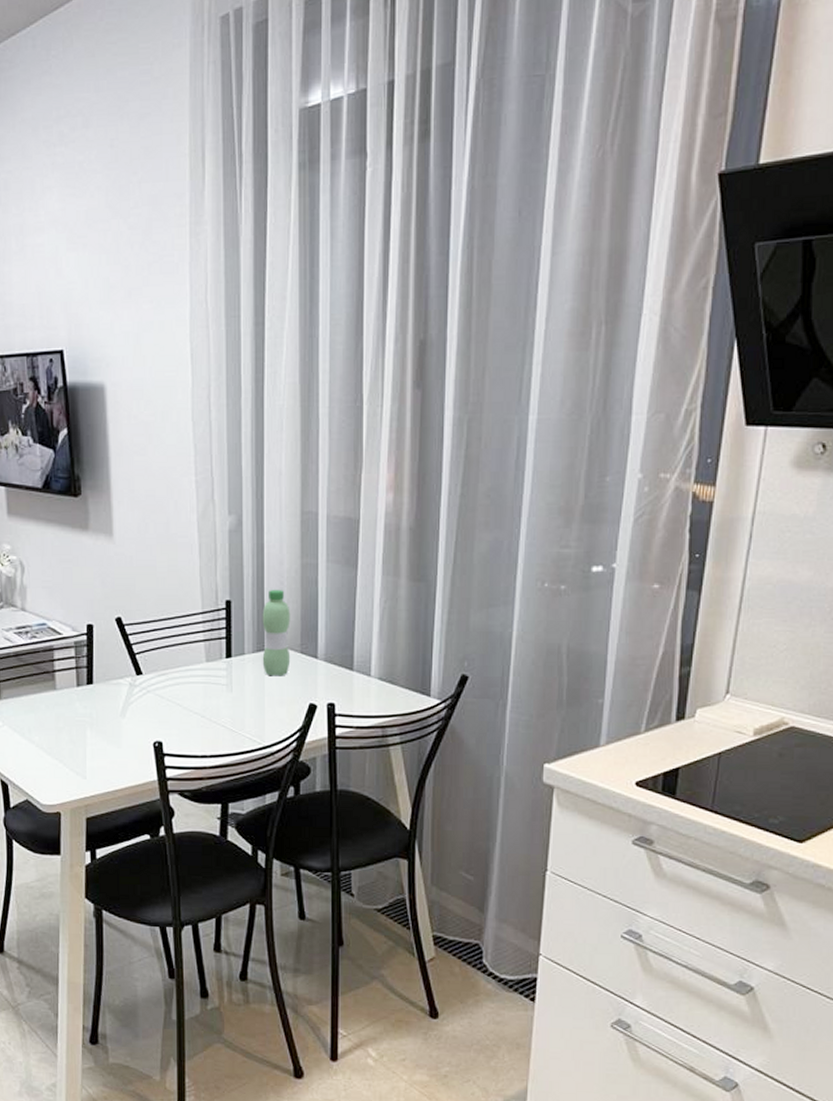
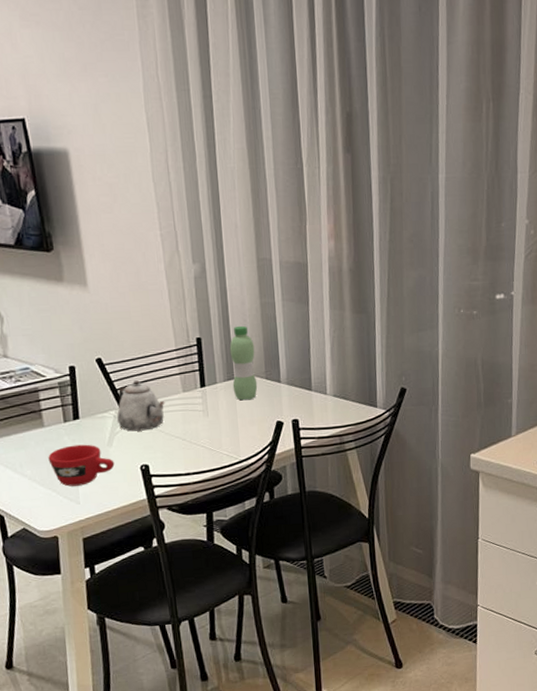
cup: none [57,712,126,759] -> present [48,444,115,487]
teapot: none [133,645,186,703] -> present [117,380,165,432]

